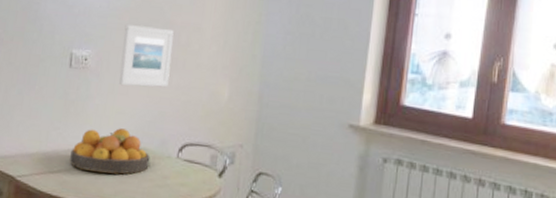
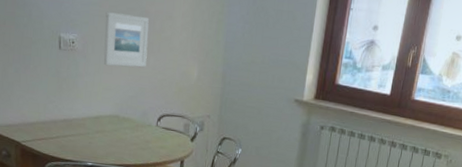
fruit bowl: present [69,128,150,175] -> none [66,102,134,140]

